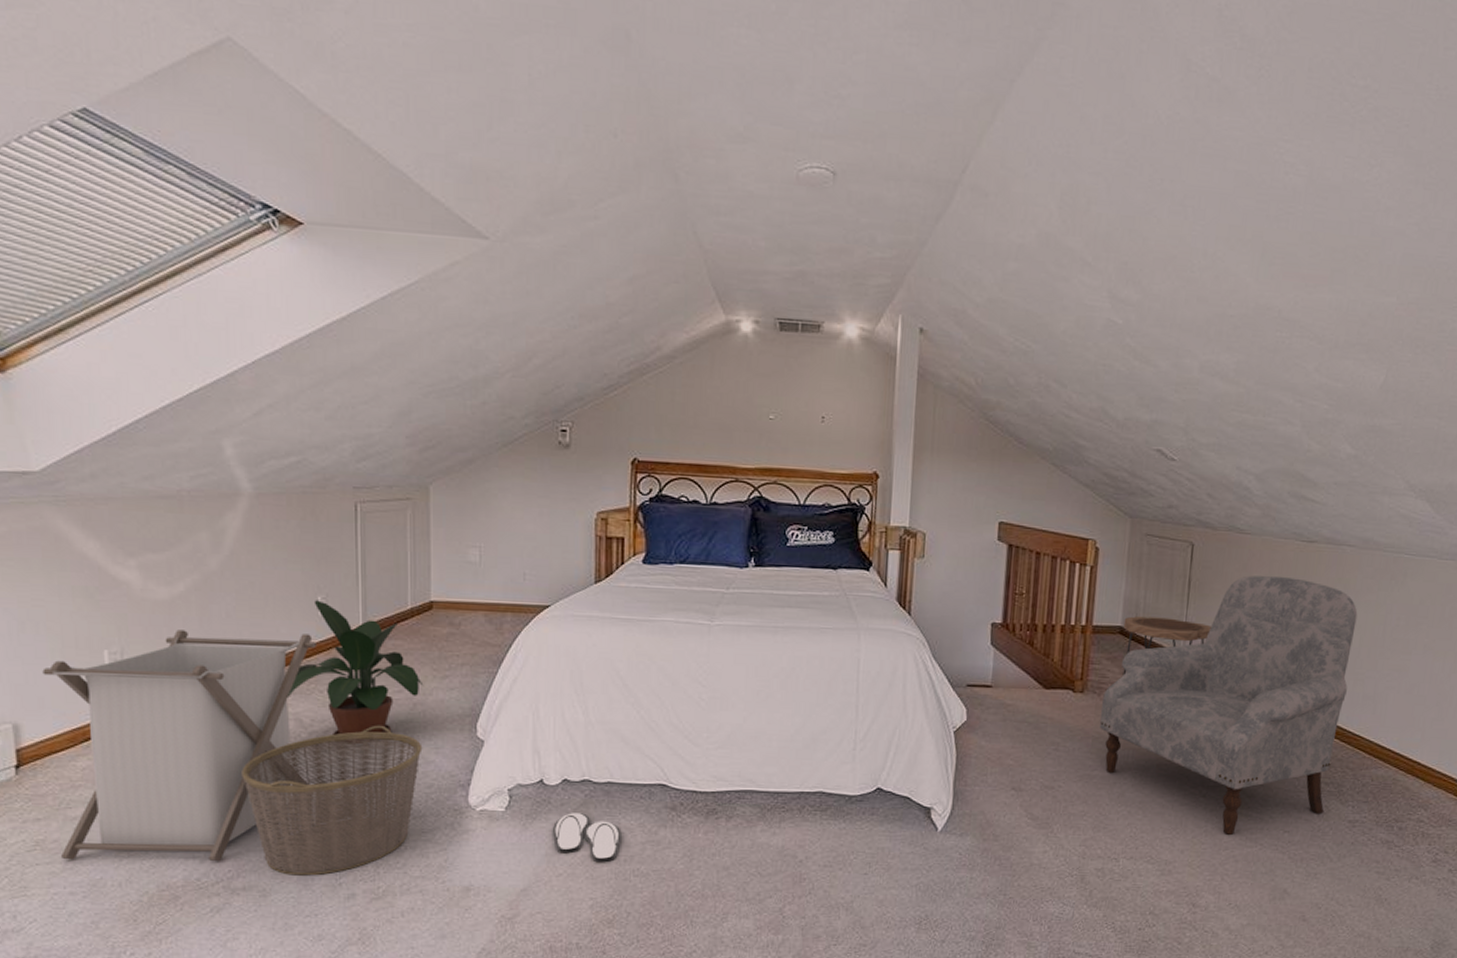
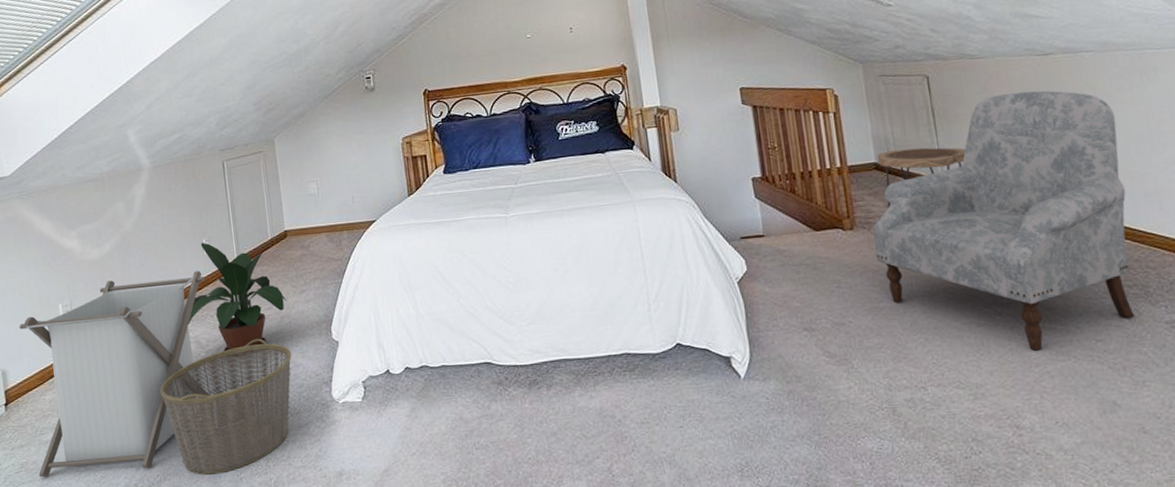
slippers: present [553,813,622,863] -> none [402,396,461,440]

